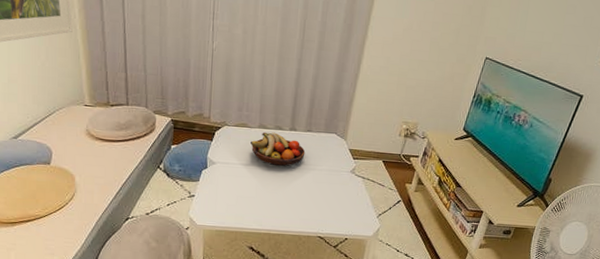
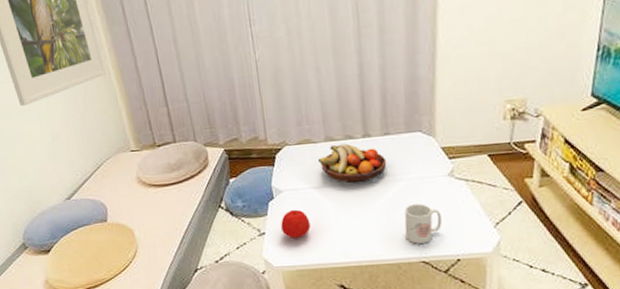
apple: none [209,179,234,204] -> present [281,209,311,238]
mug: none [309,190,340,222] -> present [404,204,443,244]

